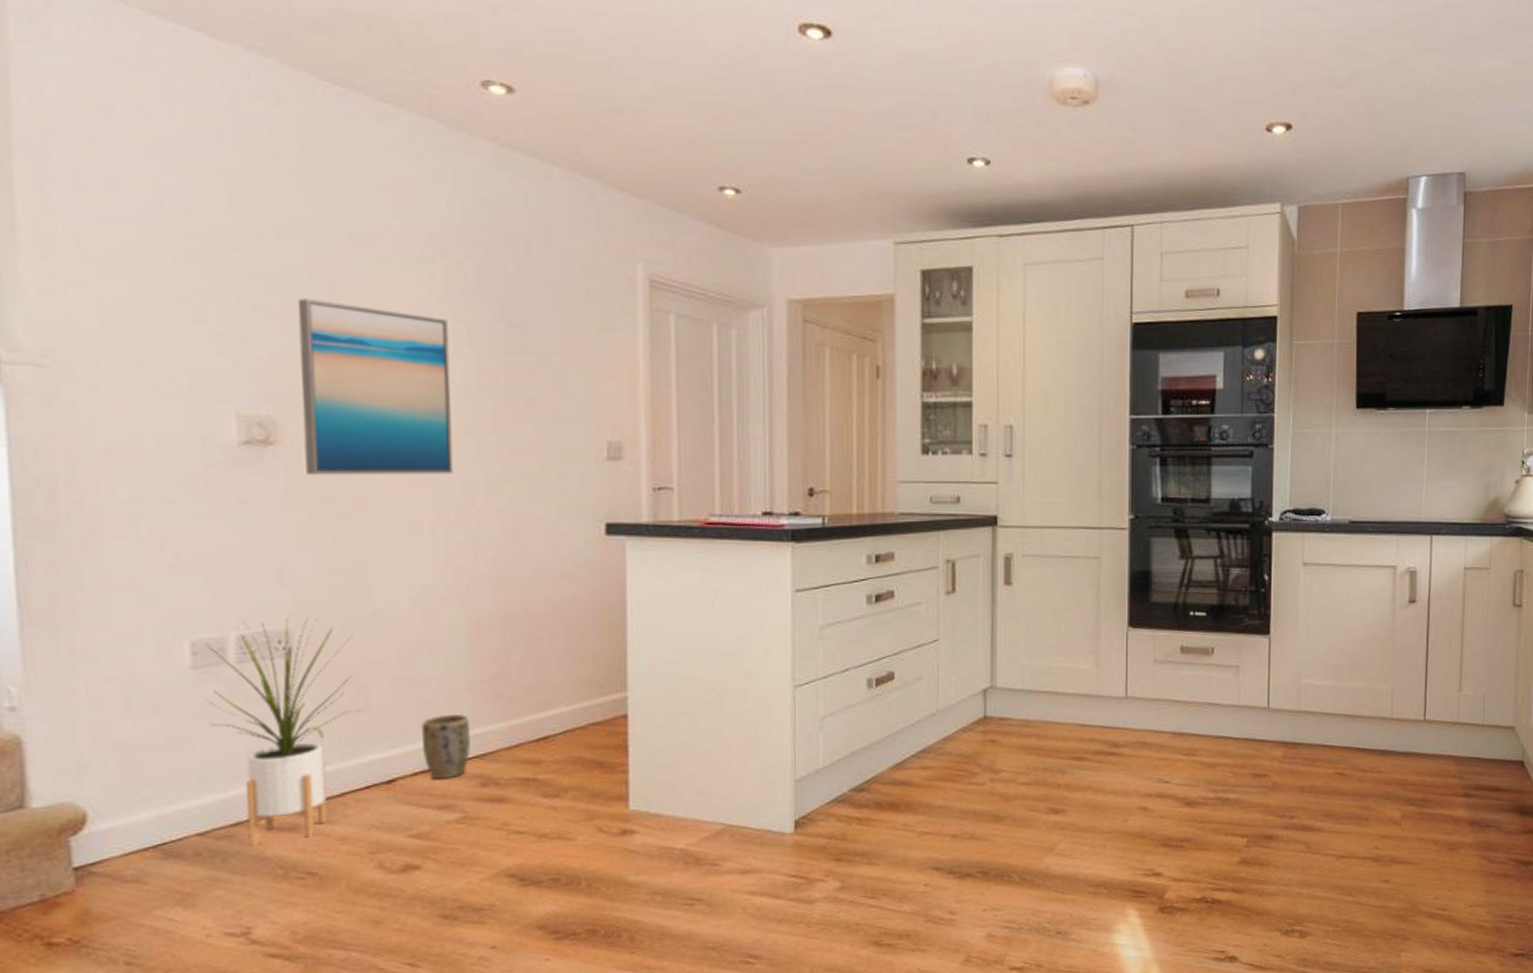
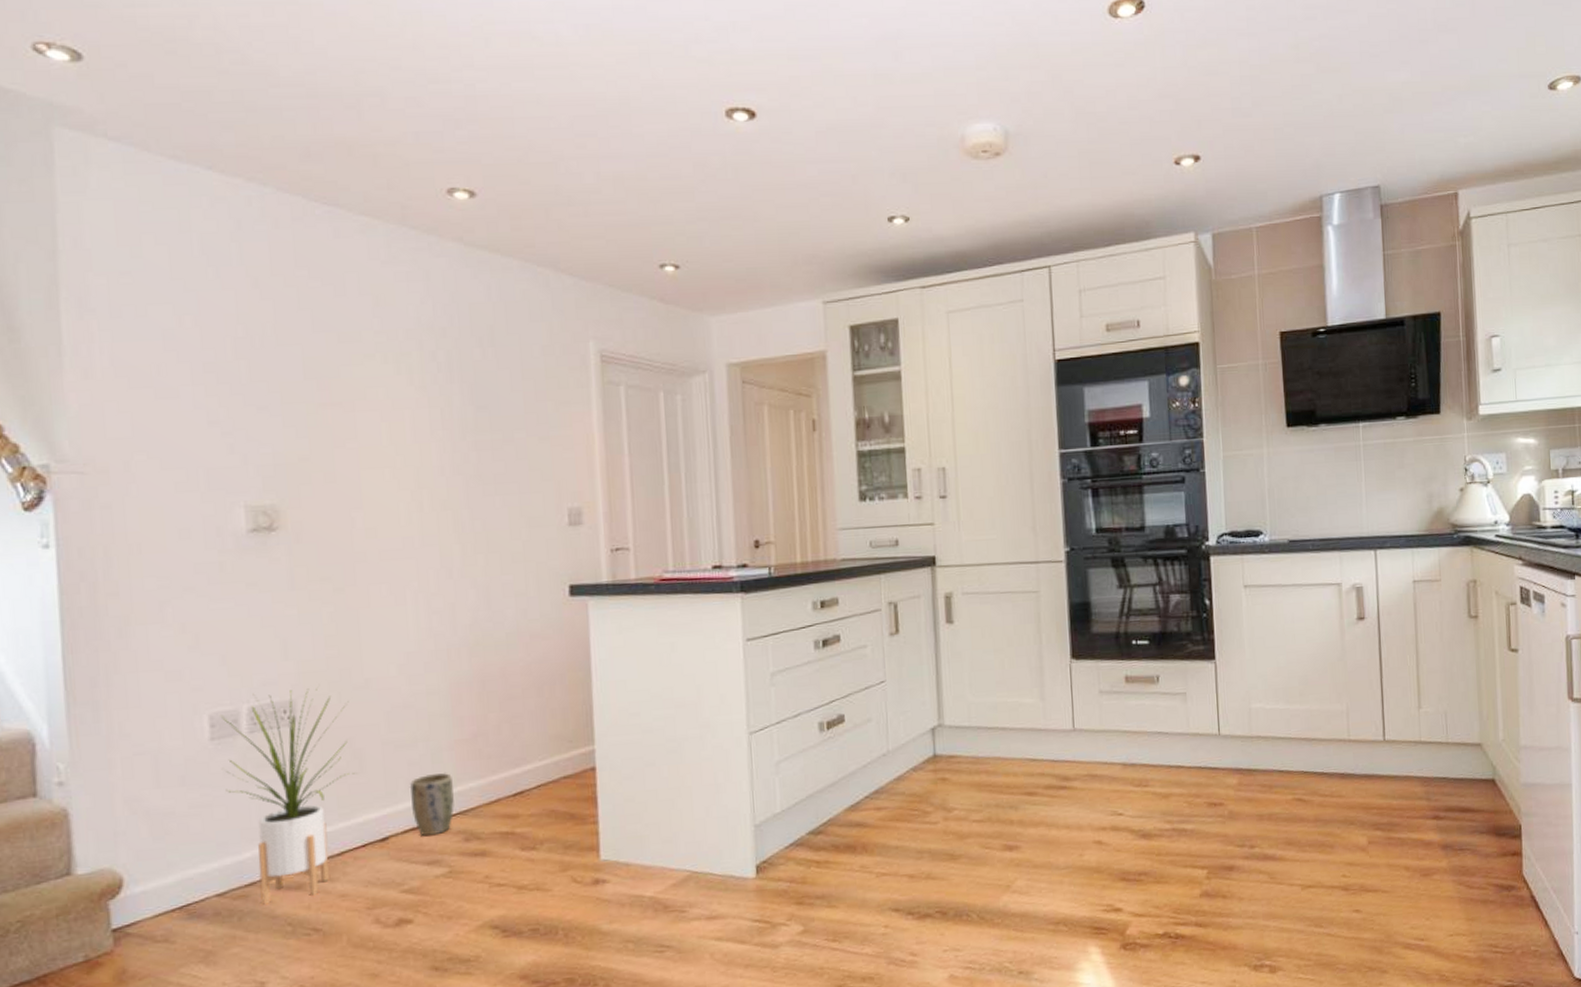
wall art: present [297,298,454,475] -> none [294,396,433,557]

